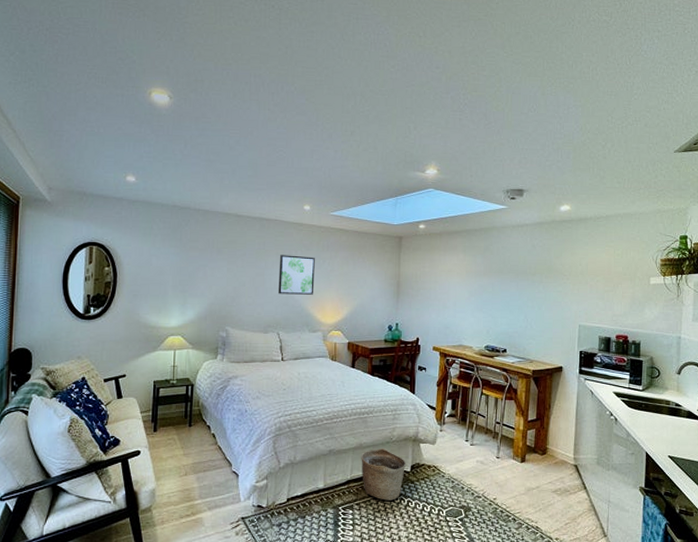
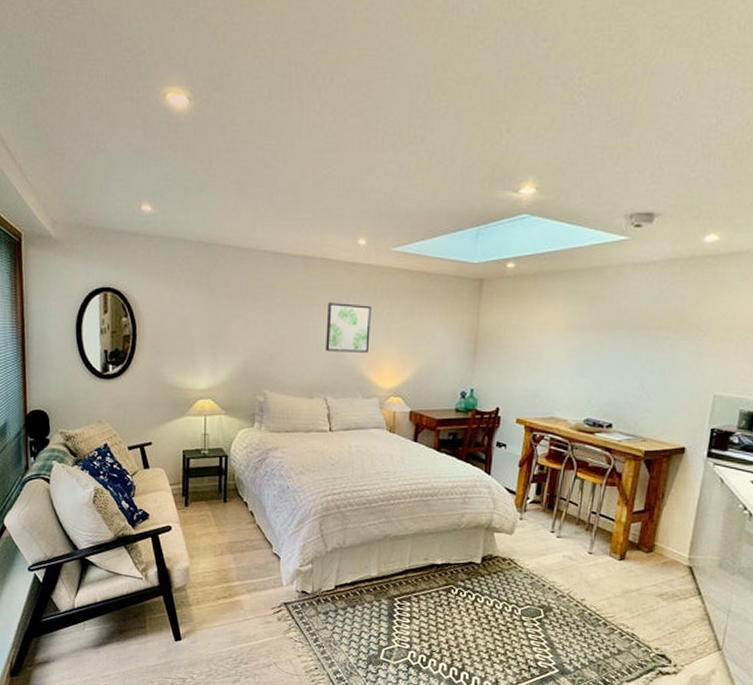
basket: present [361,448,406,501] -> none [422,536,476,595]

